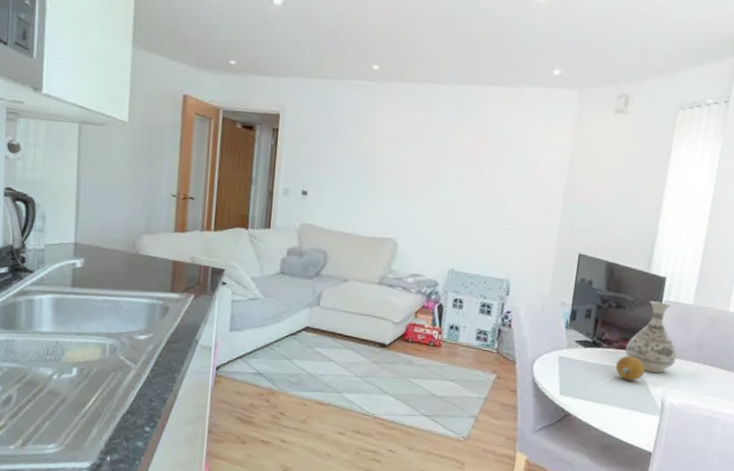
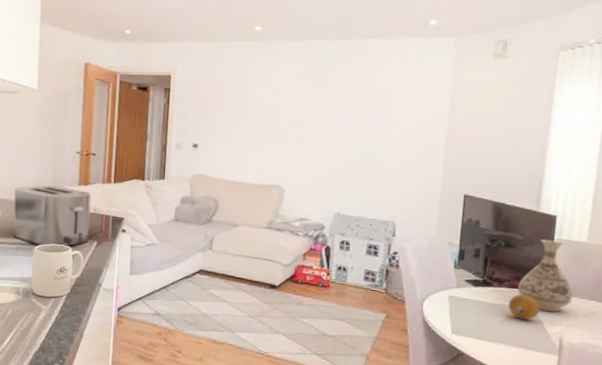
toaster: none [98,231,189,300] -> present [13,185,92,247]
mug: none [119,295,180,356] -> present [31,243,85,298]

